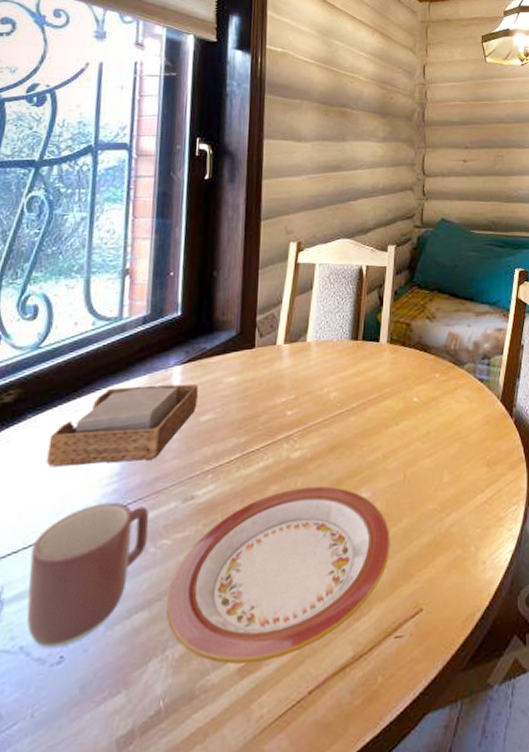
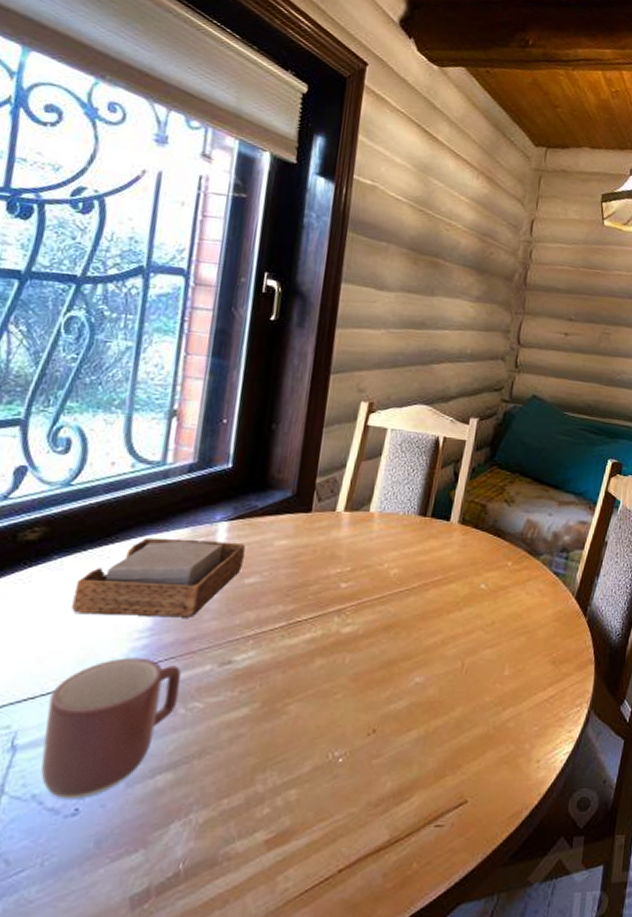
plate: present [166,486,391,665] -> none [193,665,441,836]

